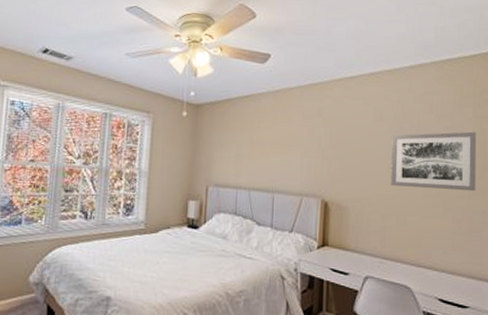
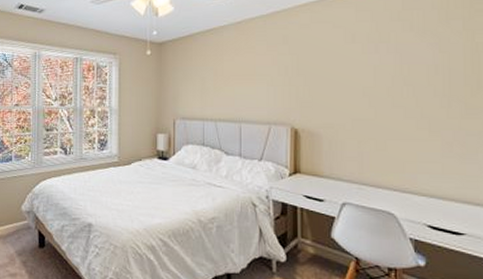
wall art: present [391,131,476,192] -> none [366,46,469,111]

